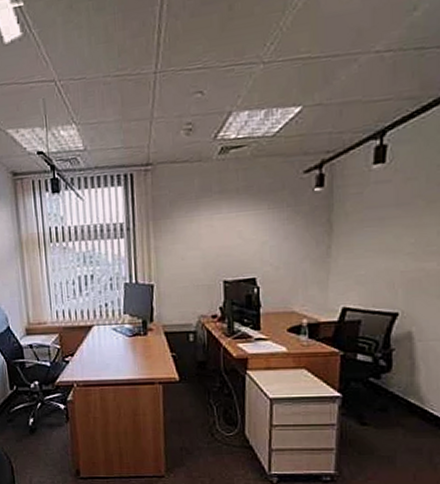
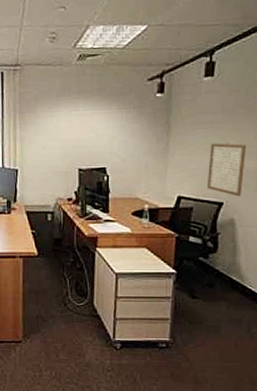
wall art: none [377,241,427,306] -> present [206,142,247,197]

